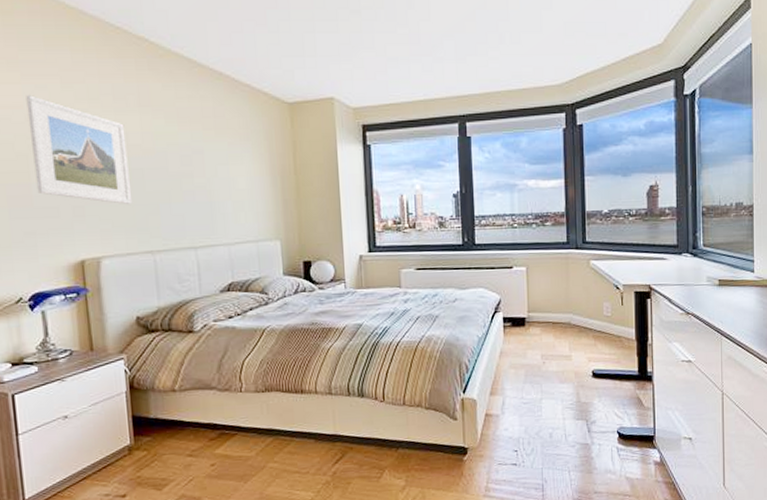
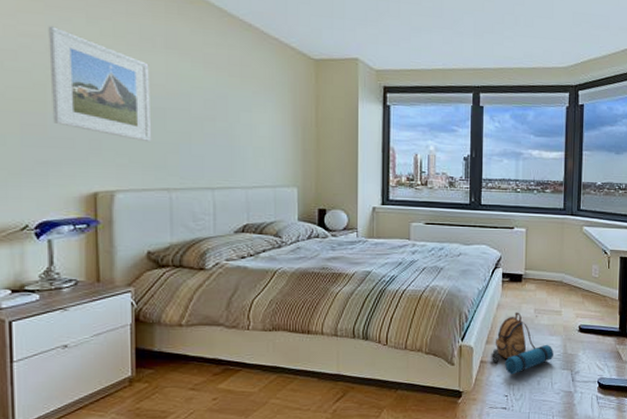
backpack: none [496,359,565,428] -> present [491,312,553,375]

